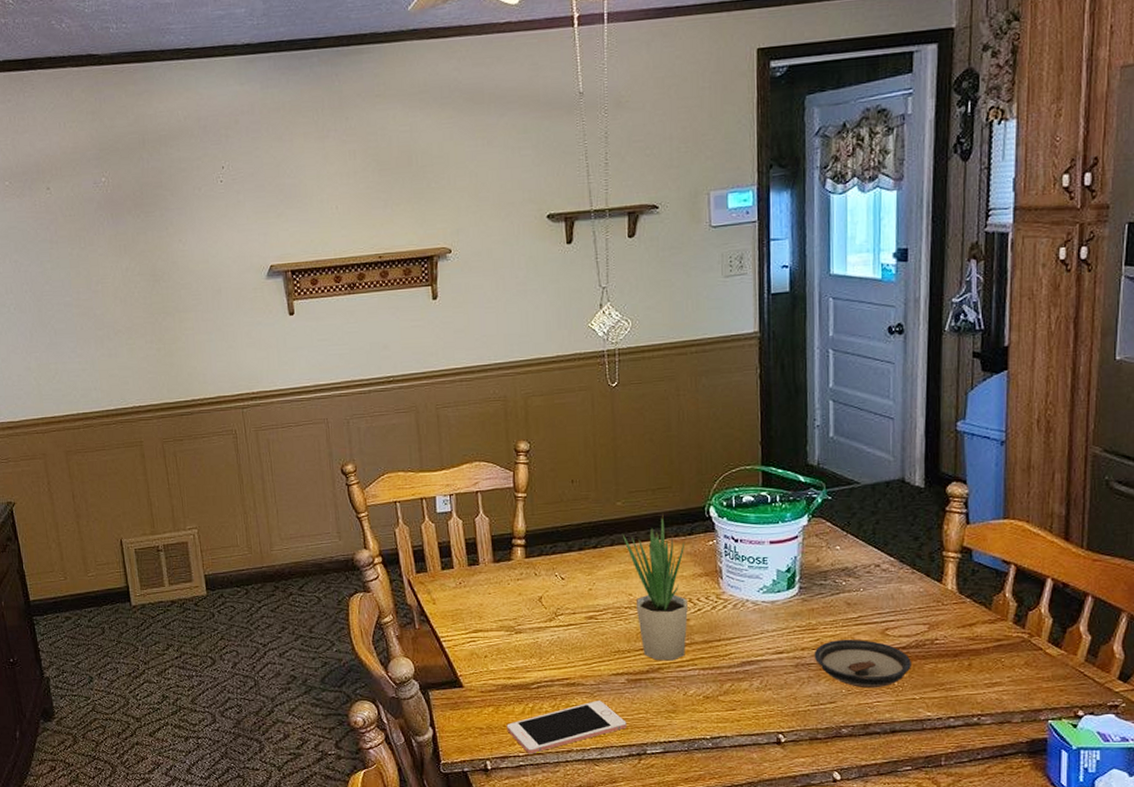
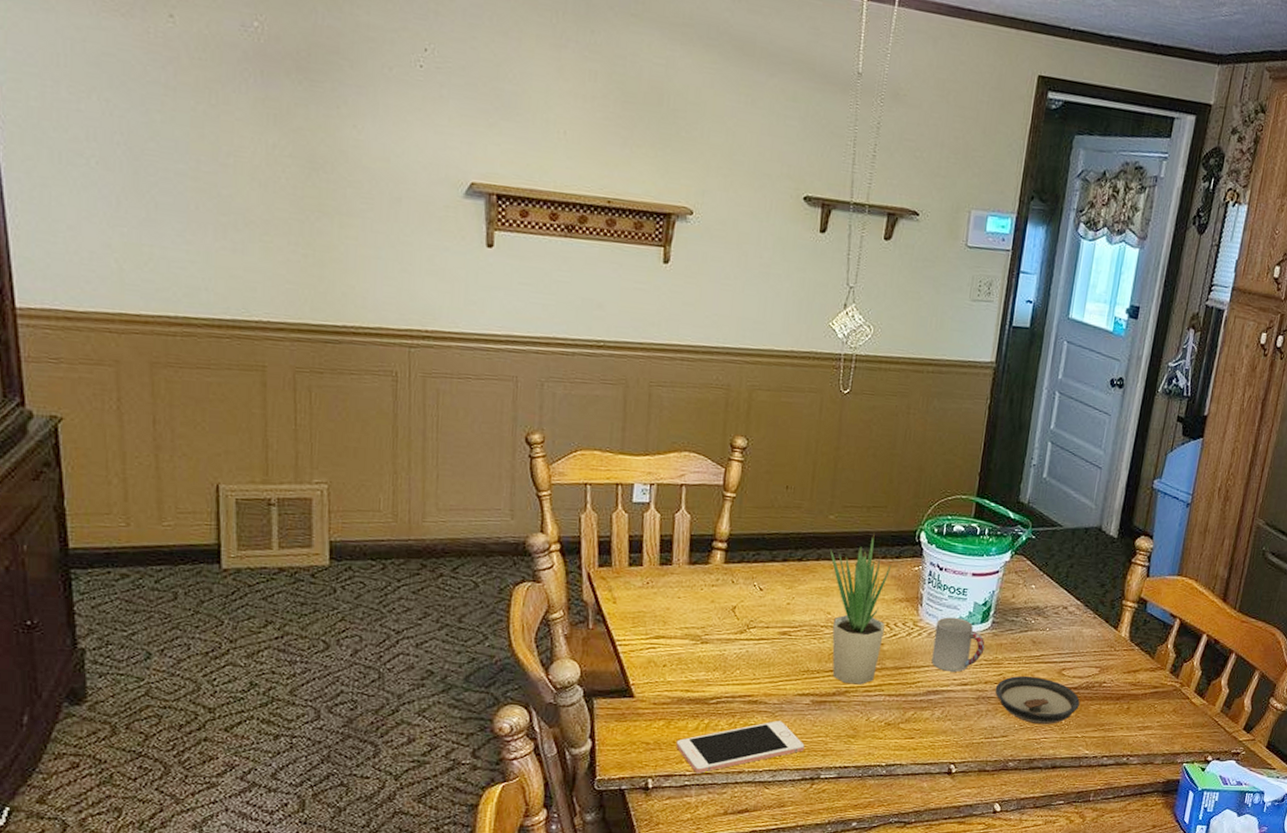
cup: none [740,586,796,641] -> present [931,617,985,672]

